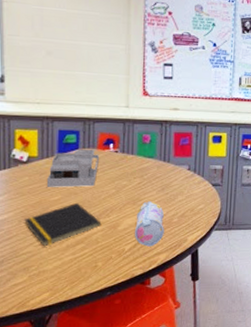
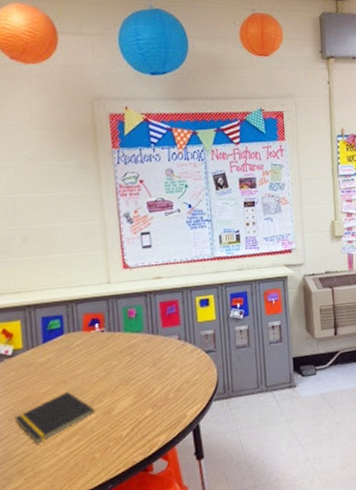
desk organizer: present [47,149,99,187] -> none [35,332,86,379]
pencil case: present [135,201,164,247] -> none [130,378,162,429]

